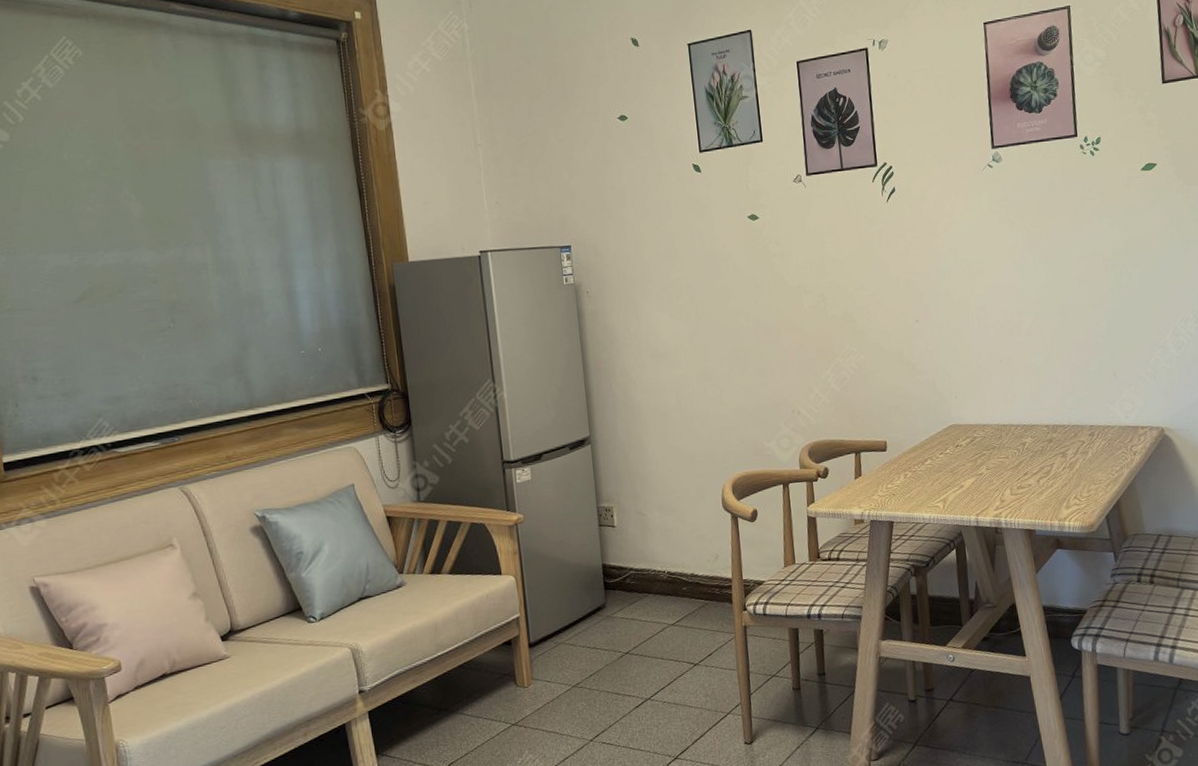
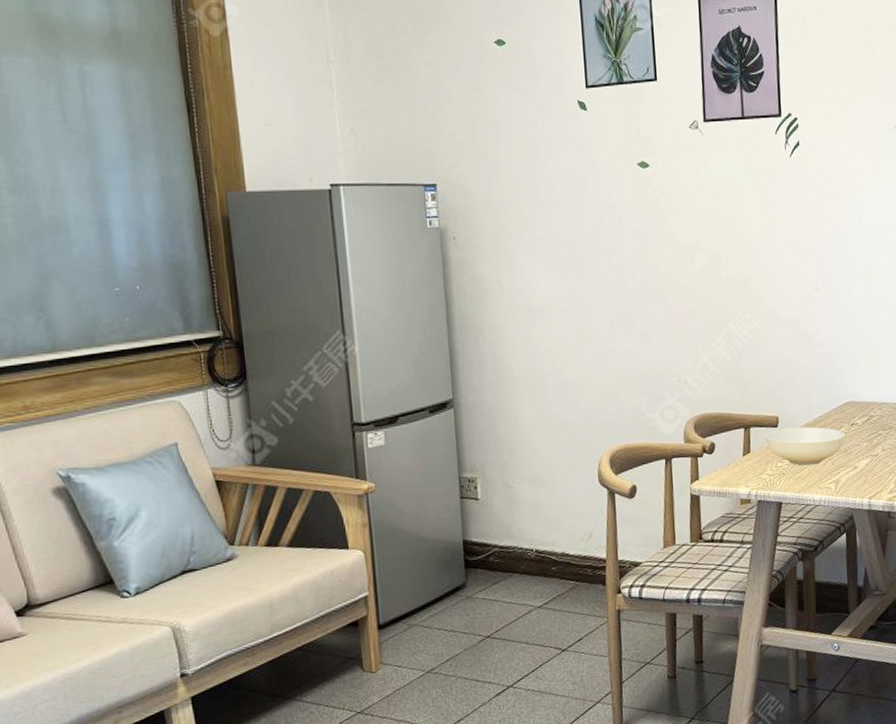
bowl: none [874,449,951,486] -> present [765,426,846,466]

